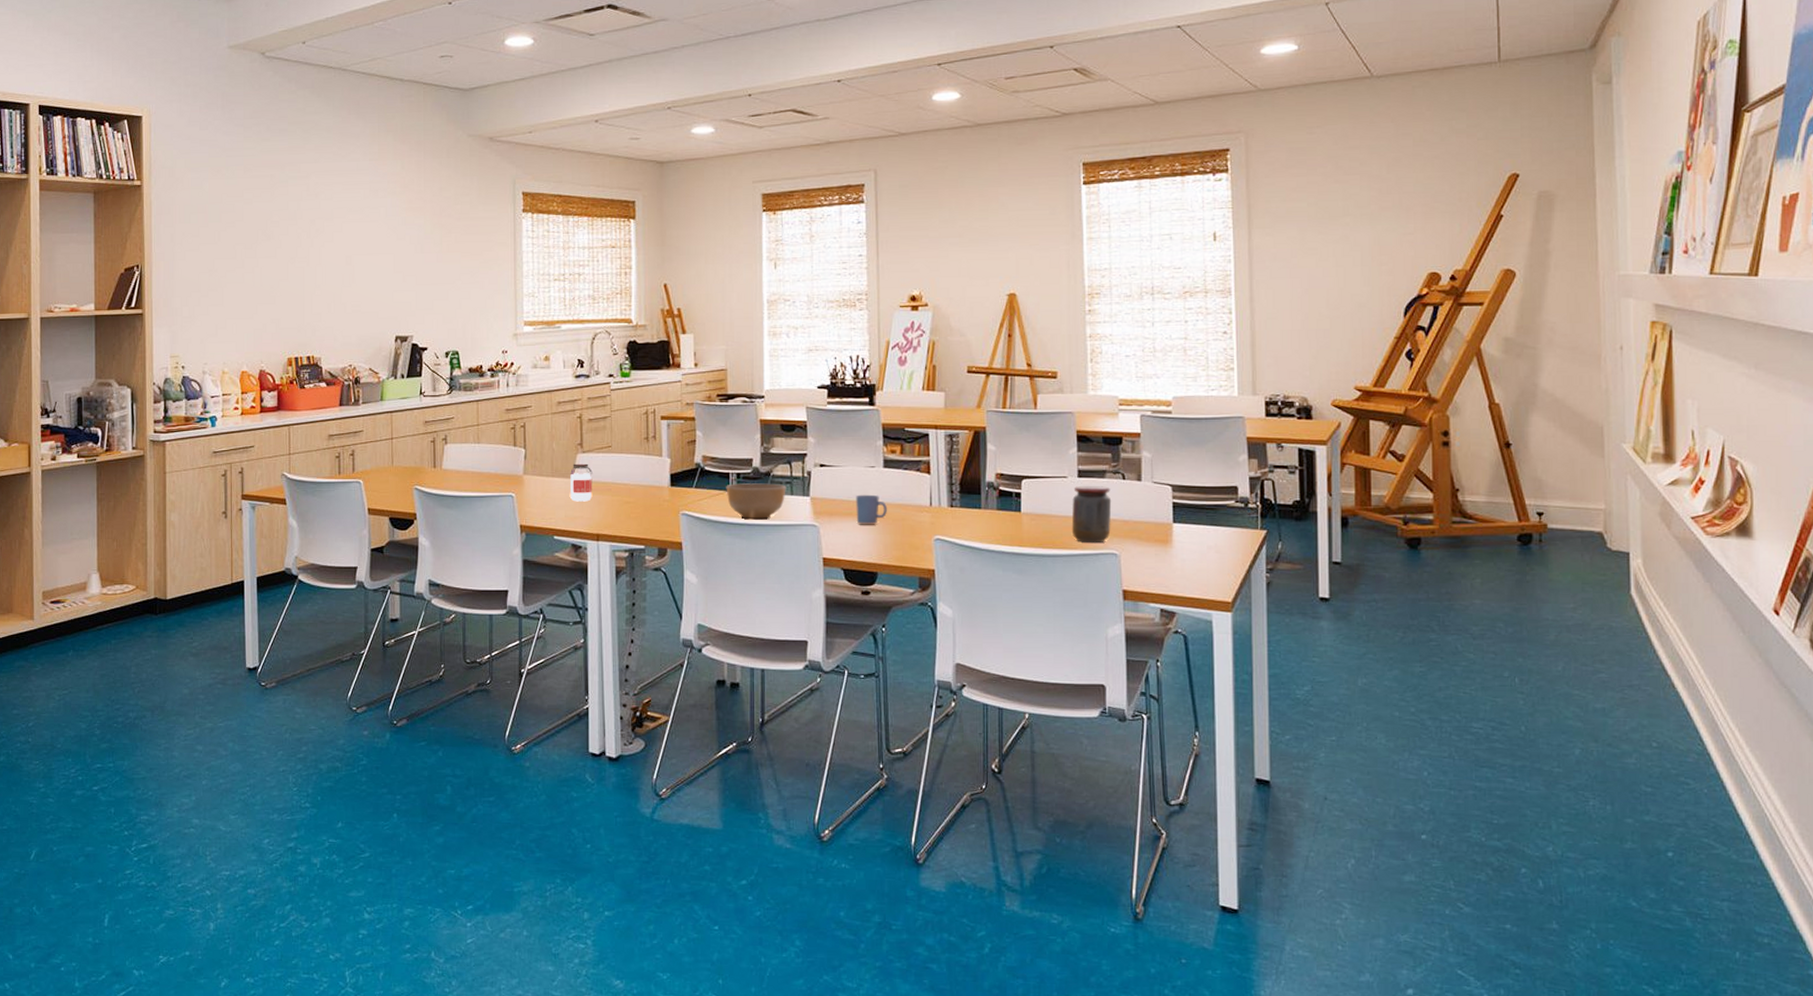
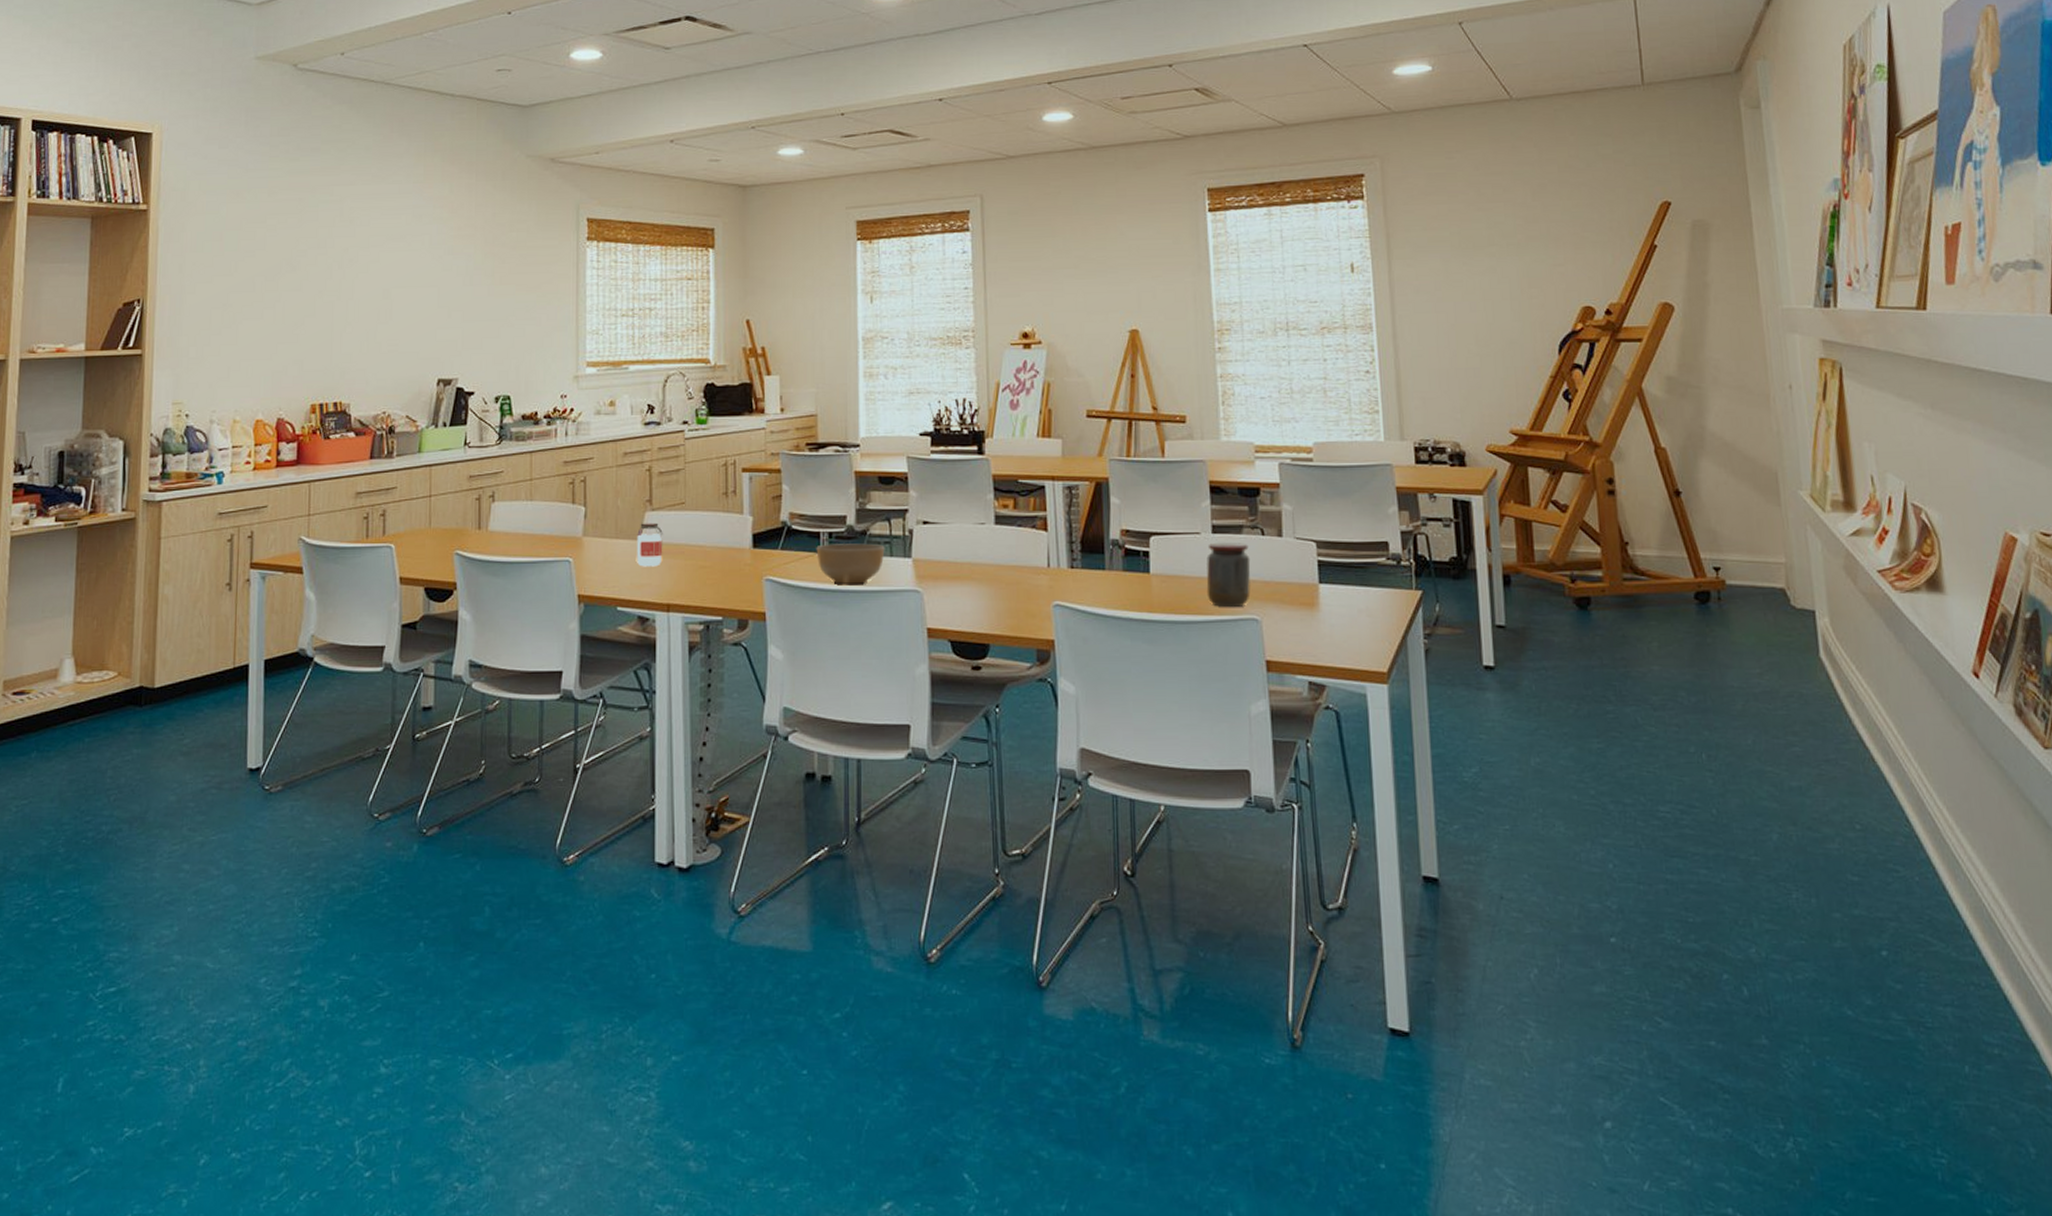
mug: present [856,494,887,525] -> none [964,555,999,590]

